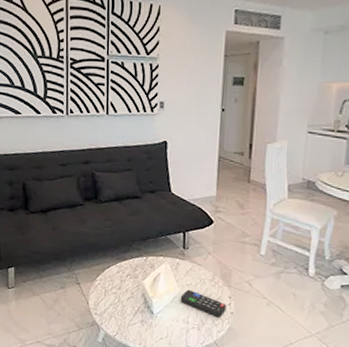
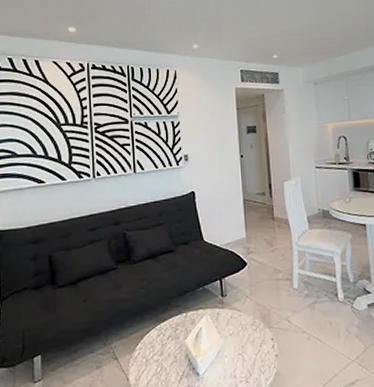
remote control: present [180,289,227,318] -> none [224,339,271,364]

